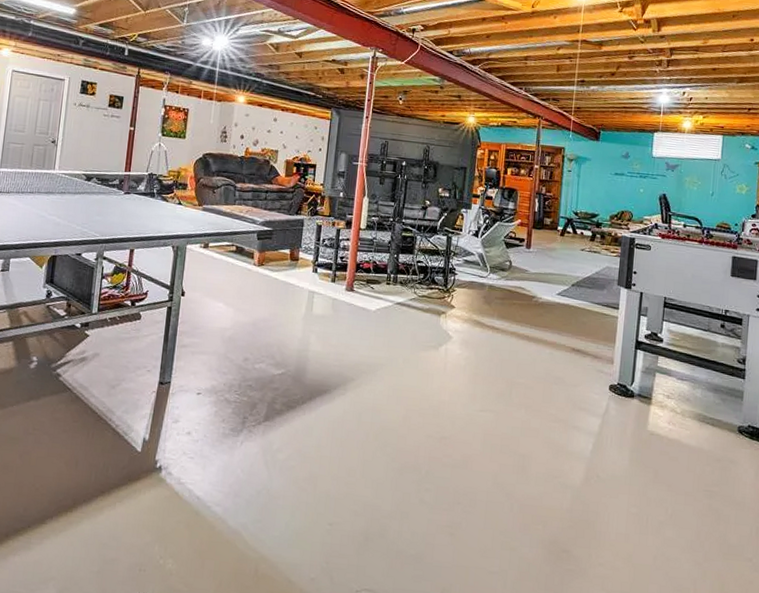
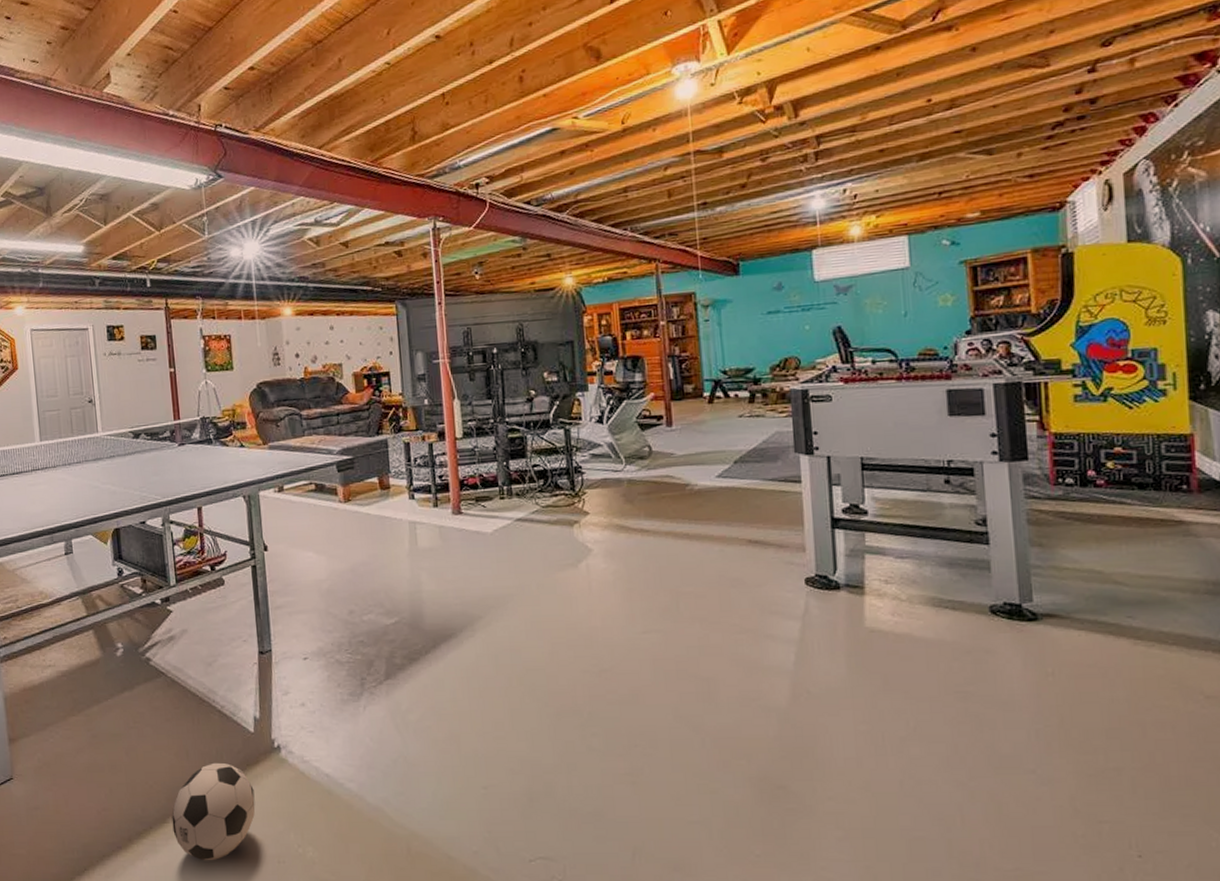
soccer ball: none [49,474,131,563] -> present [171,762,256,861]

